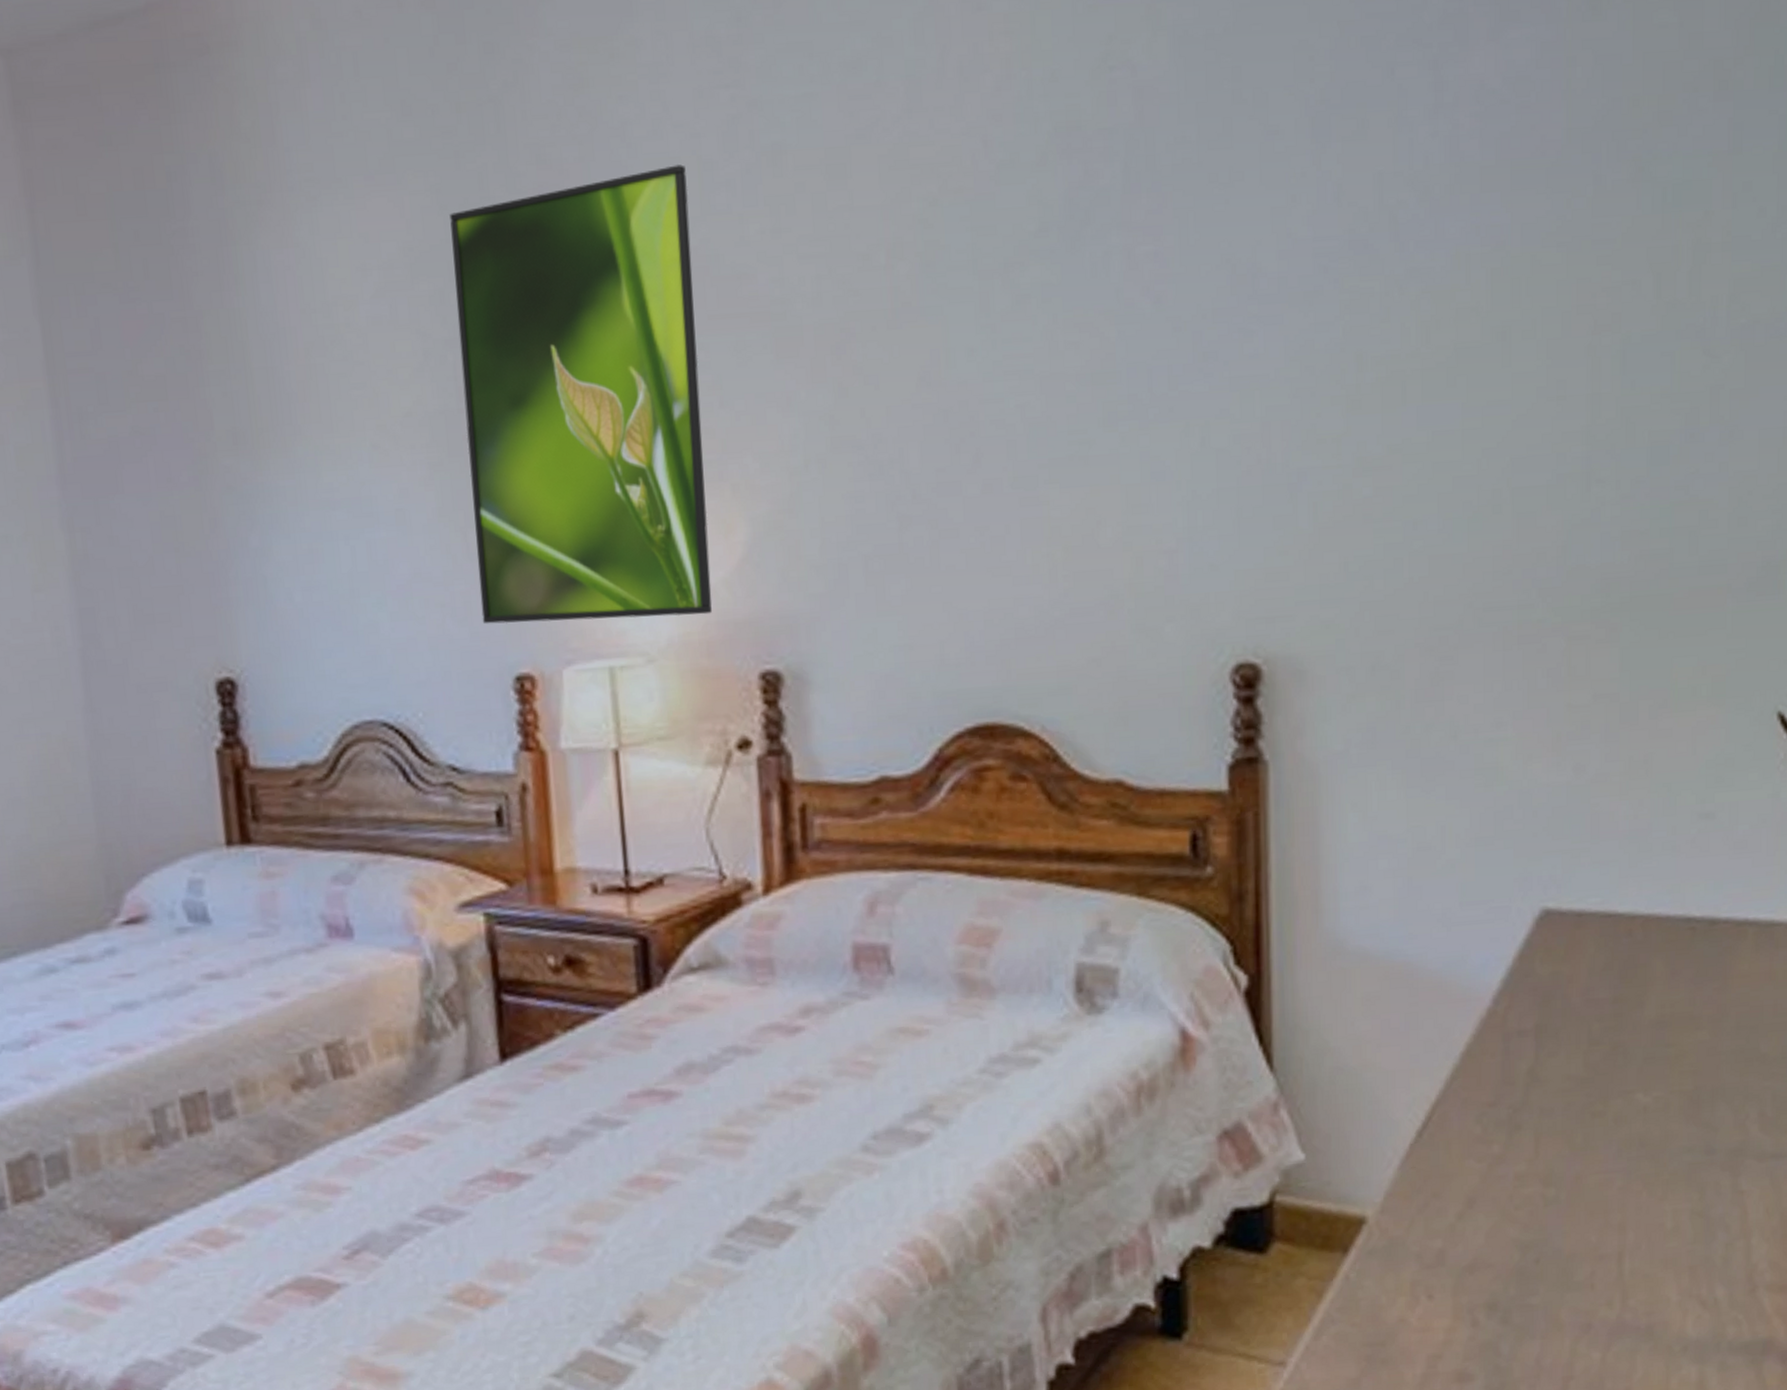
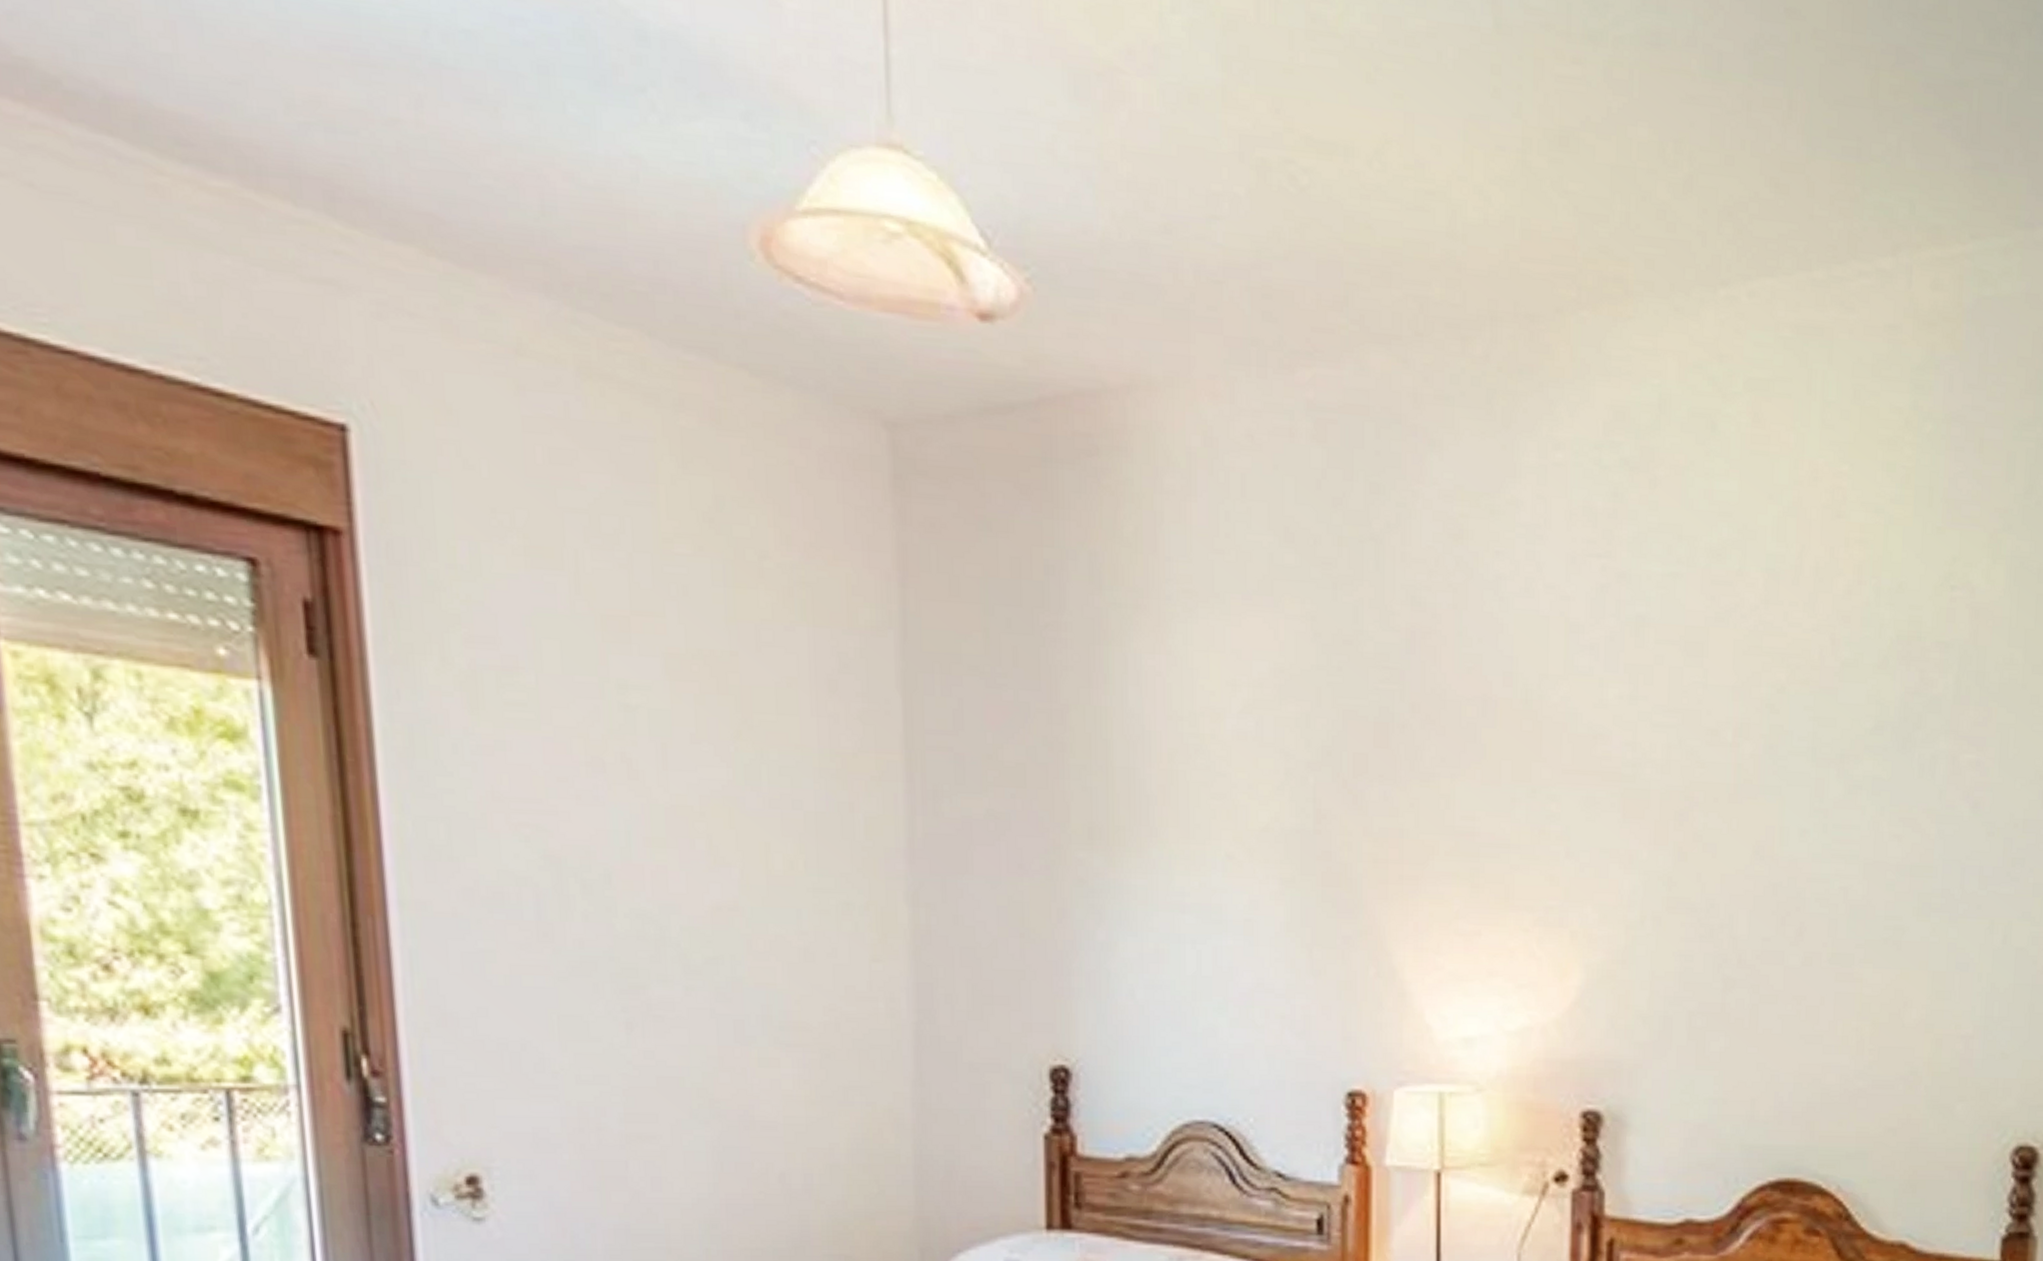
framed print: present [450,164,712,624] -> none [1320,623,1554,1051]

